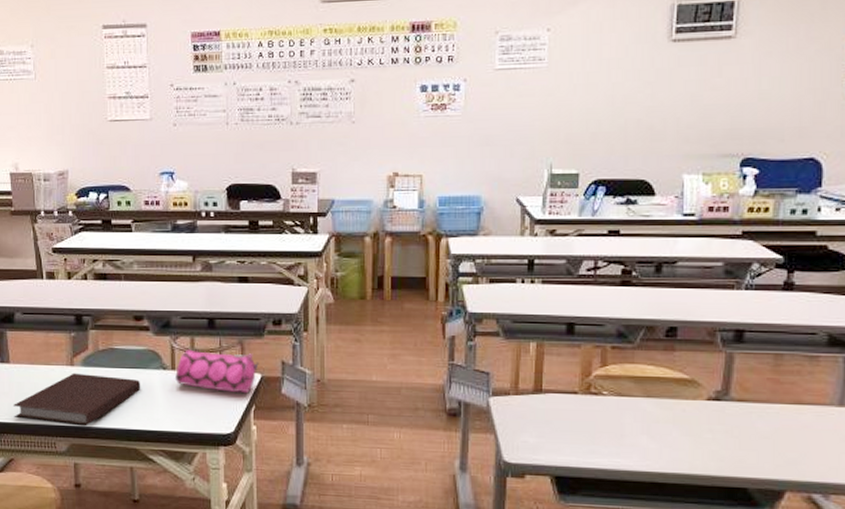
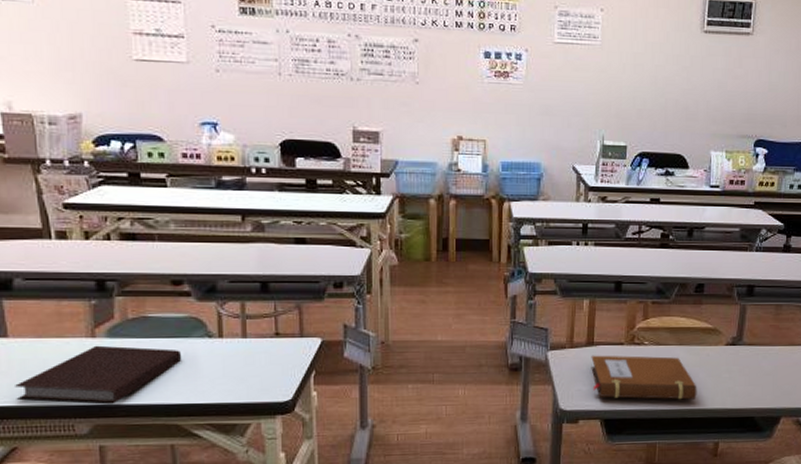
pencil case: present [175,349,259,394] -> none [223,315,319,359]
notebook: none [539,403,671,462] -> present [591,355,697,400]

